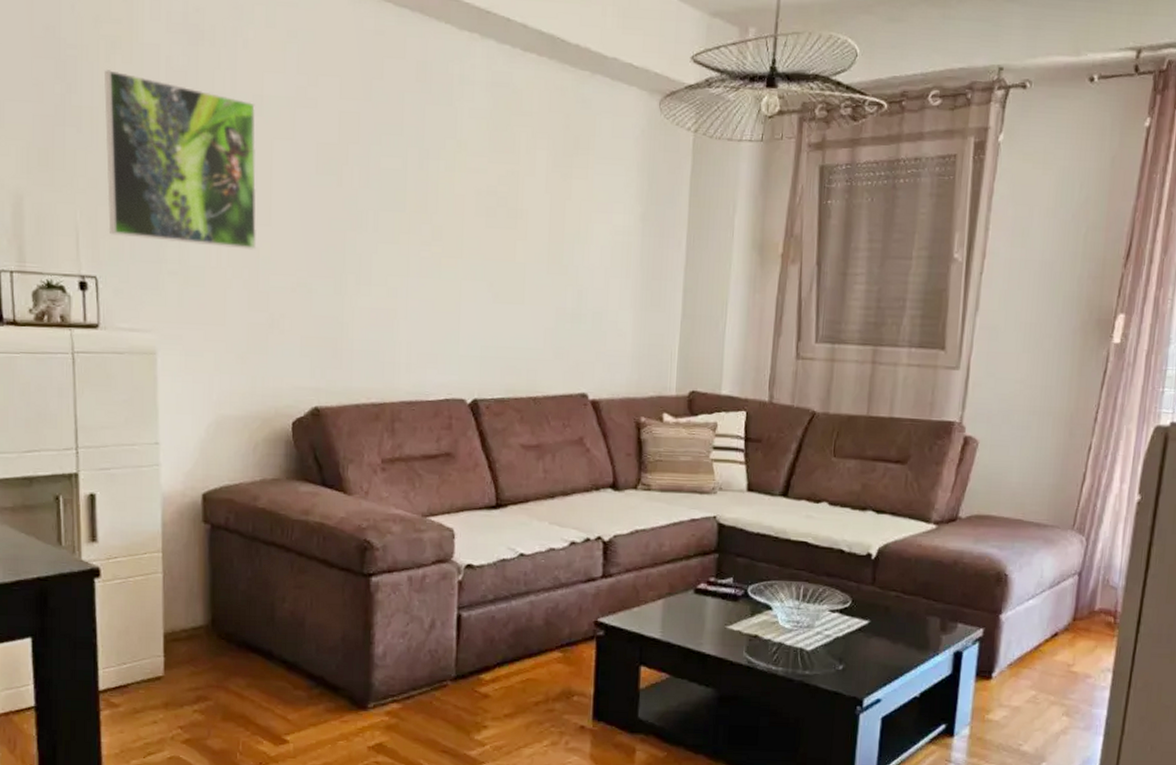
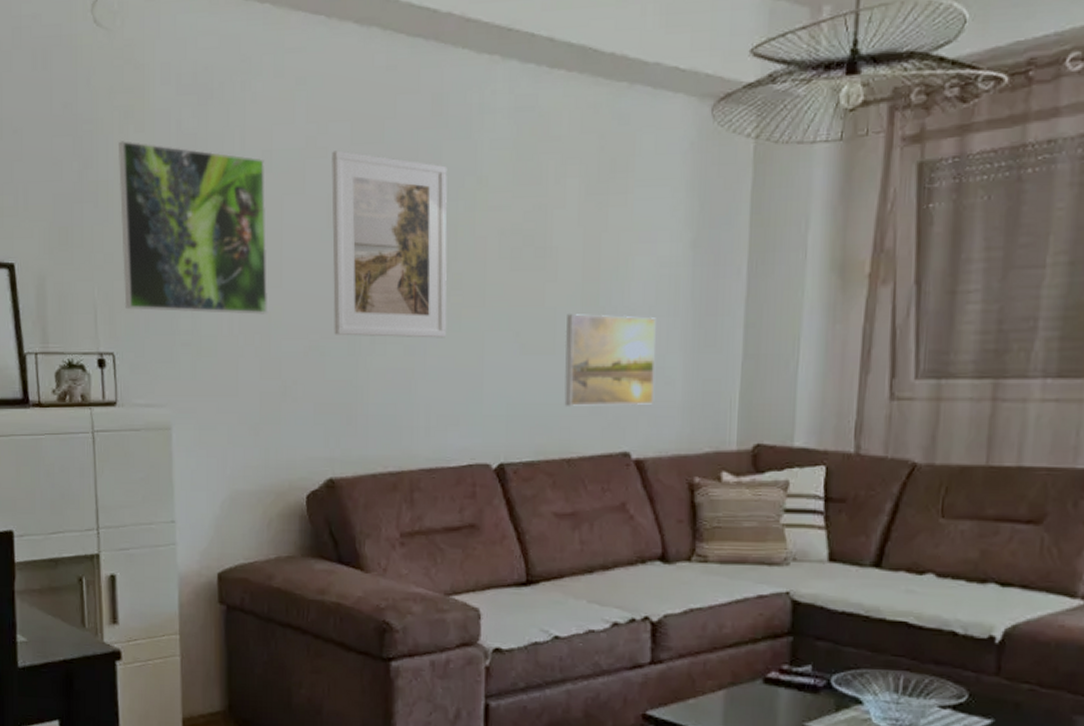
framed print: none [321,103,430,284] -> present [332,150,447,338]
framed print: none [532,270,611,354] -> present [564,314,656,407]

